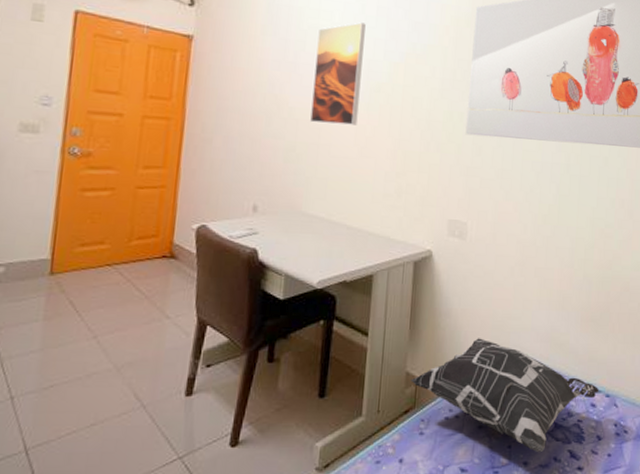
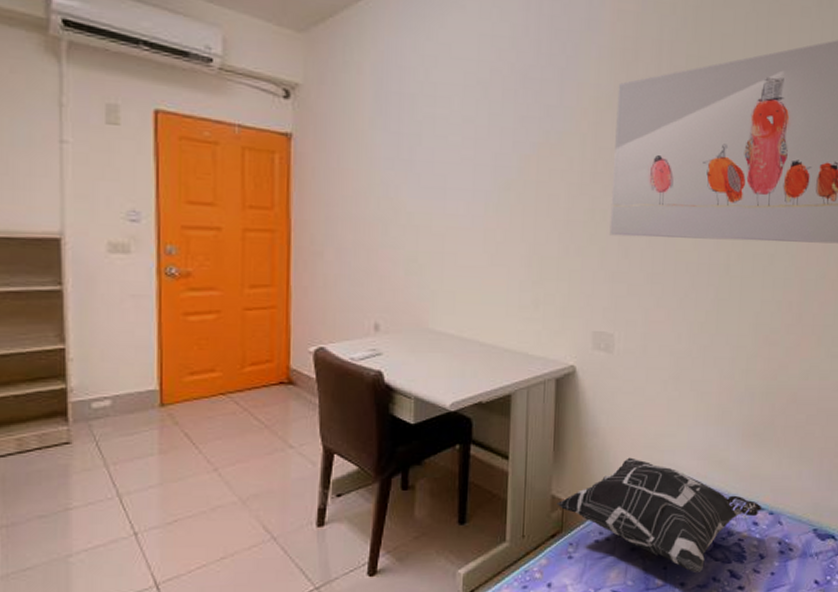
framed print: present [310,22,366,125] -> none [432,109,490,230]

